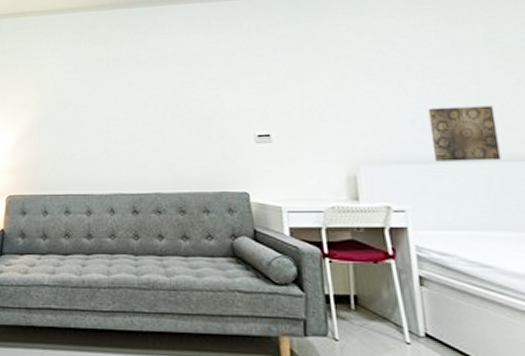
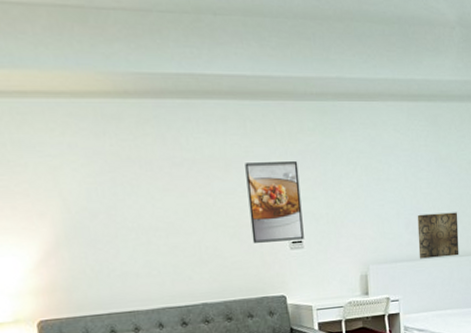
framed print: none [208,54,273,135] -> present [245,162,304,243]

